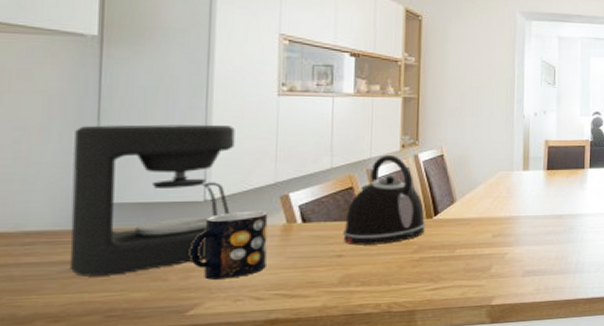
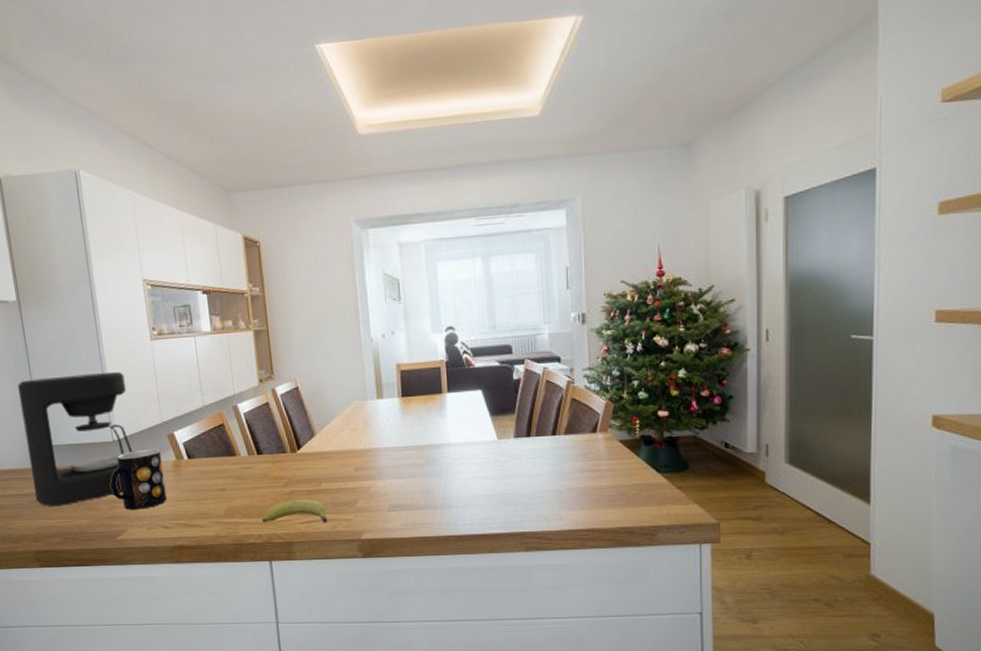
kettle: present [342,154,427,245] -> none [221,390,292,480]
fruit: none [382,266,458,292] -> present [261,500,328,524]

